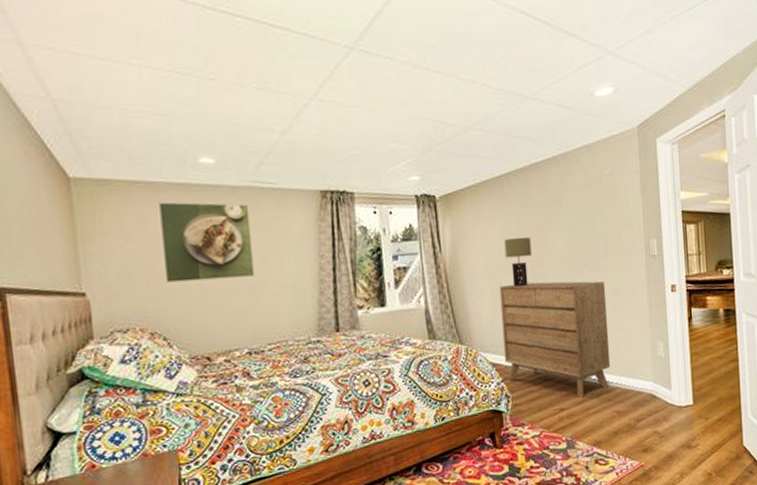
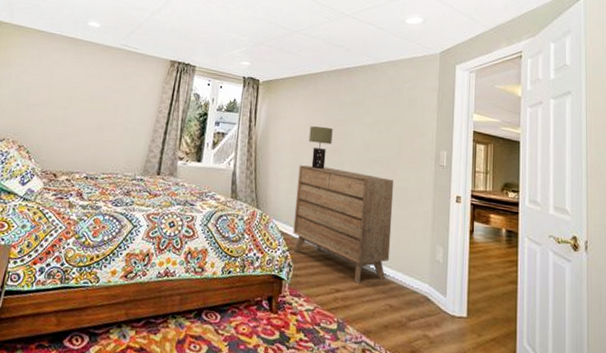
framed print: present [159,202,255,283] -> none [40,49,115,117]

